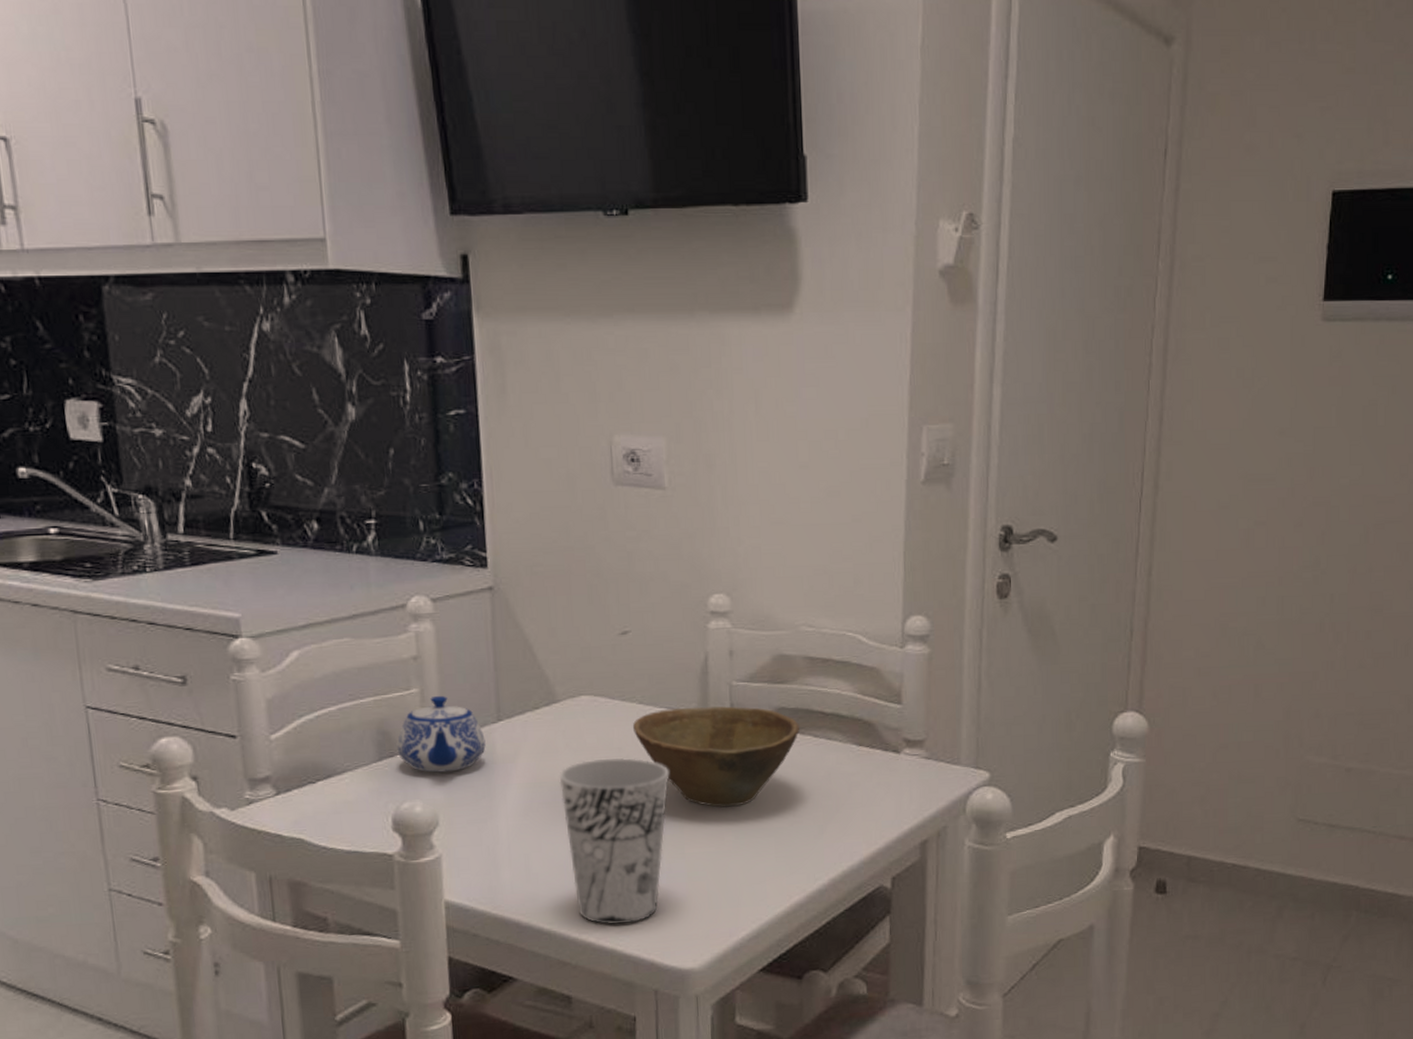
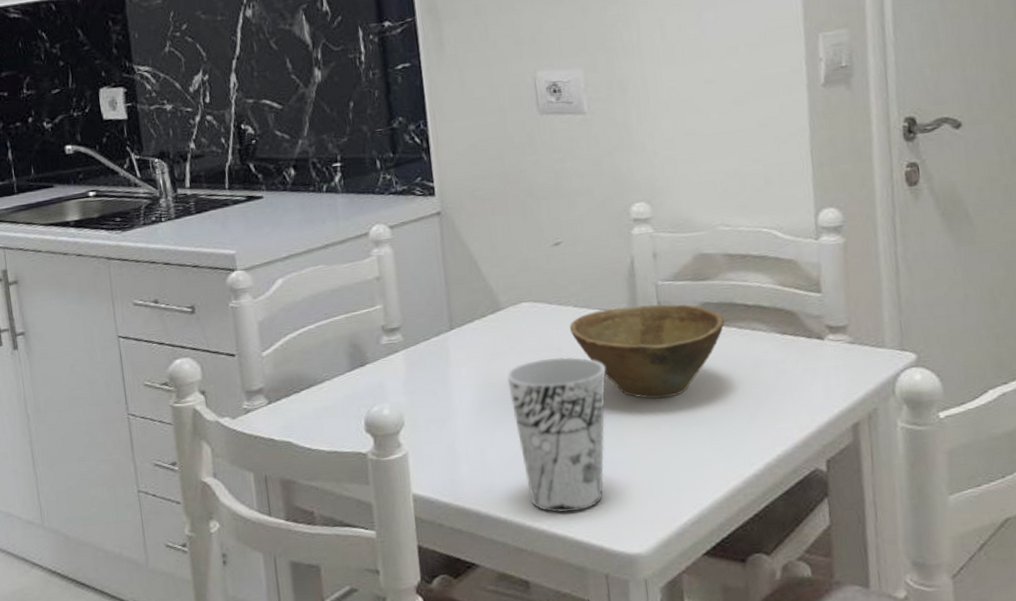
teapot: present [396,695,486,773] -> none [366,309,442,379]

